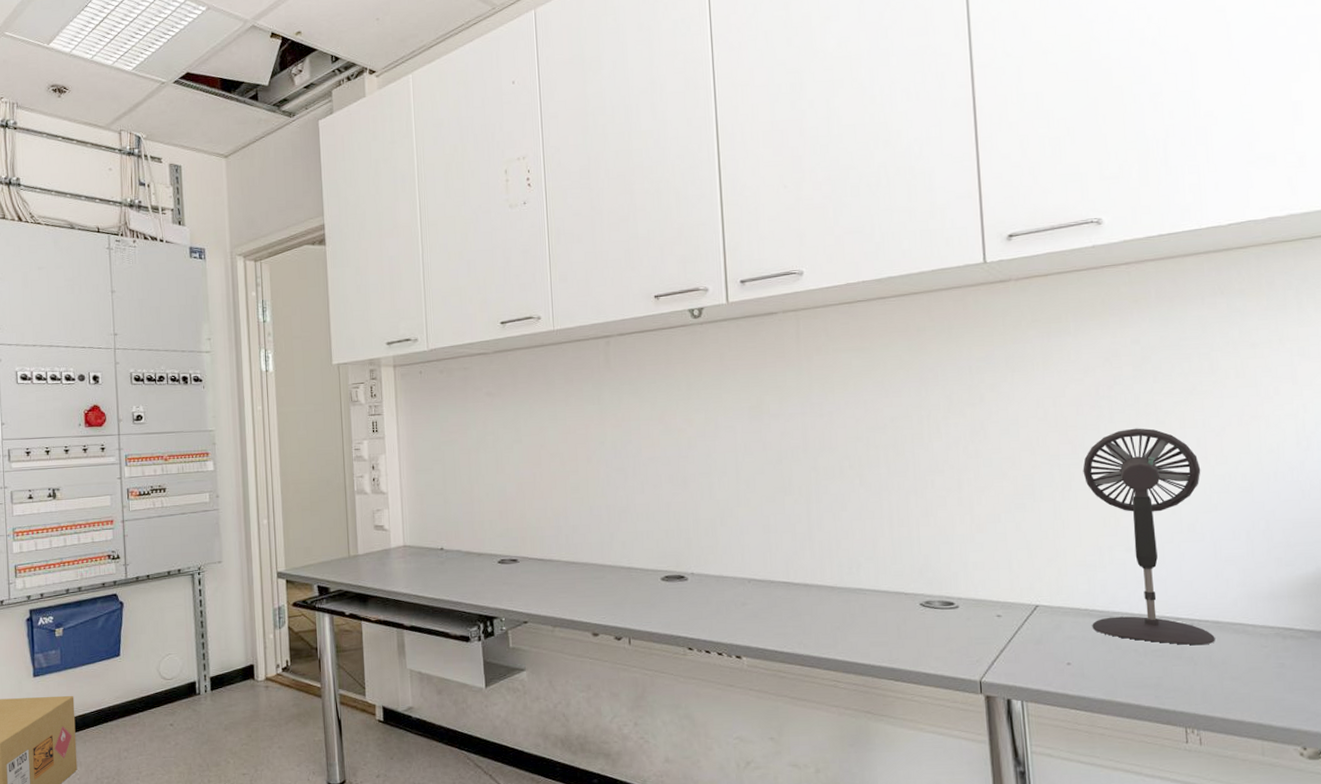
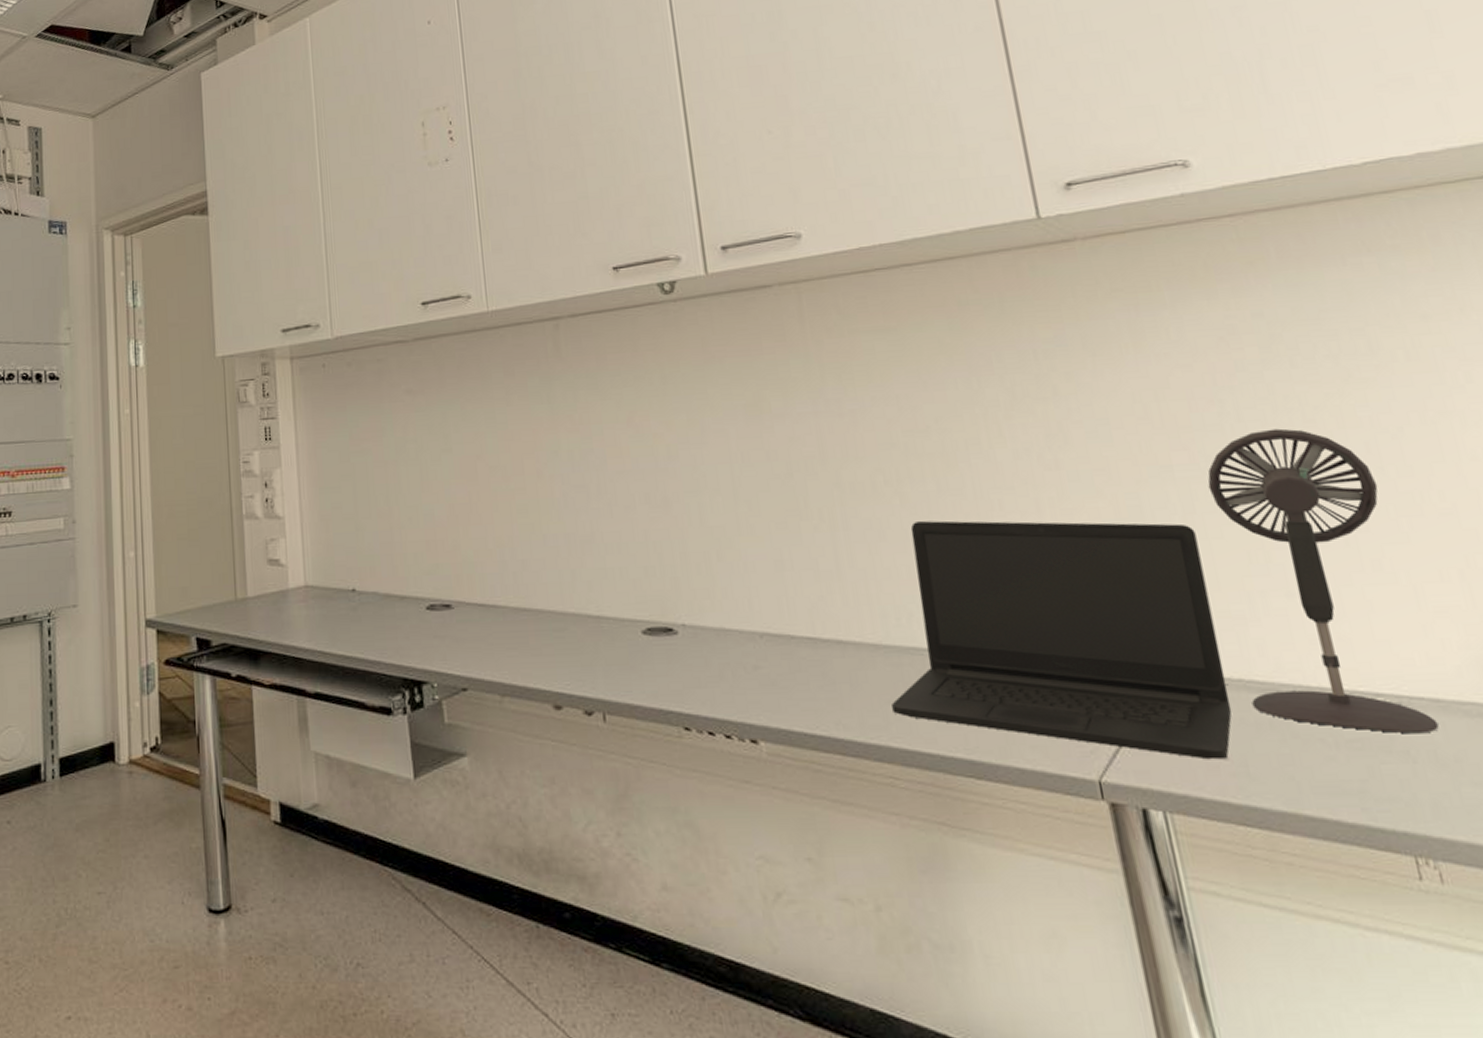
laptop: none [840,496,1078,665] -> present [891,520,1232,760]

